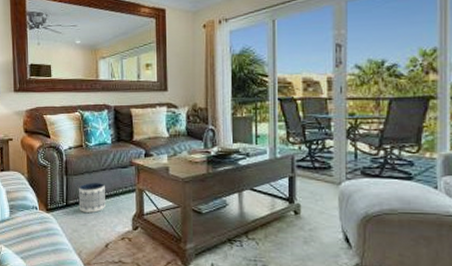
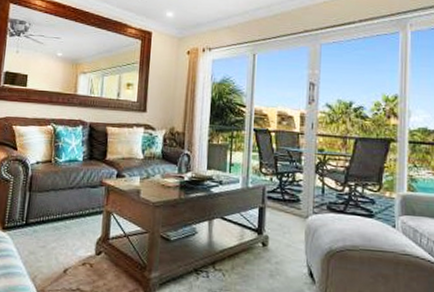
planter: present [78,182,105,213] -> none [39,200,71,234]

